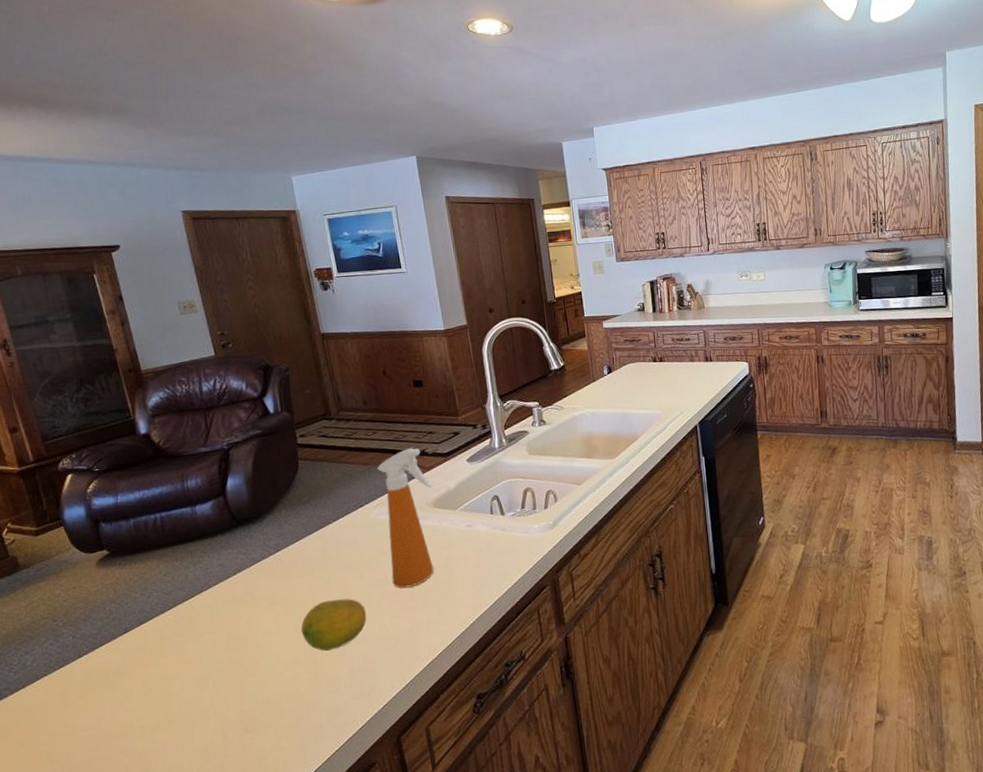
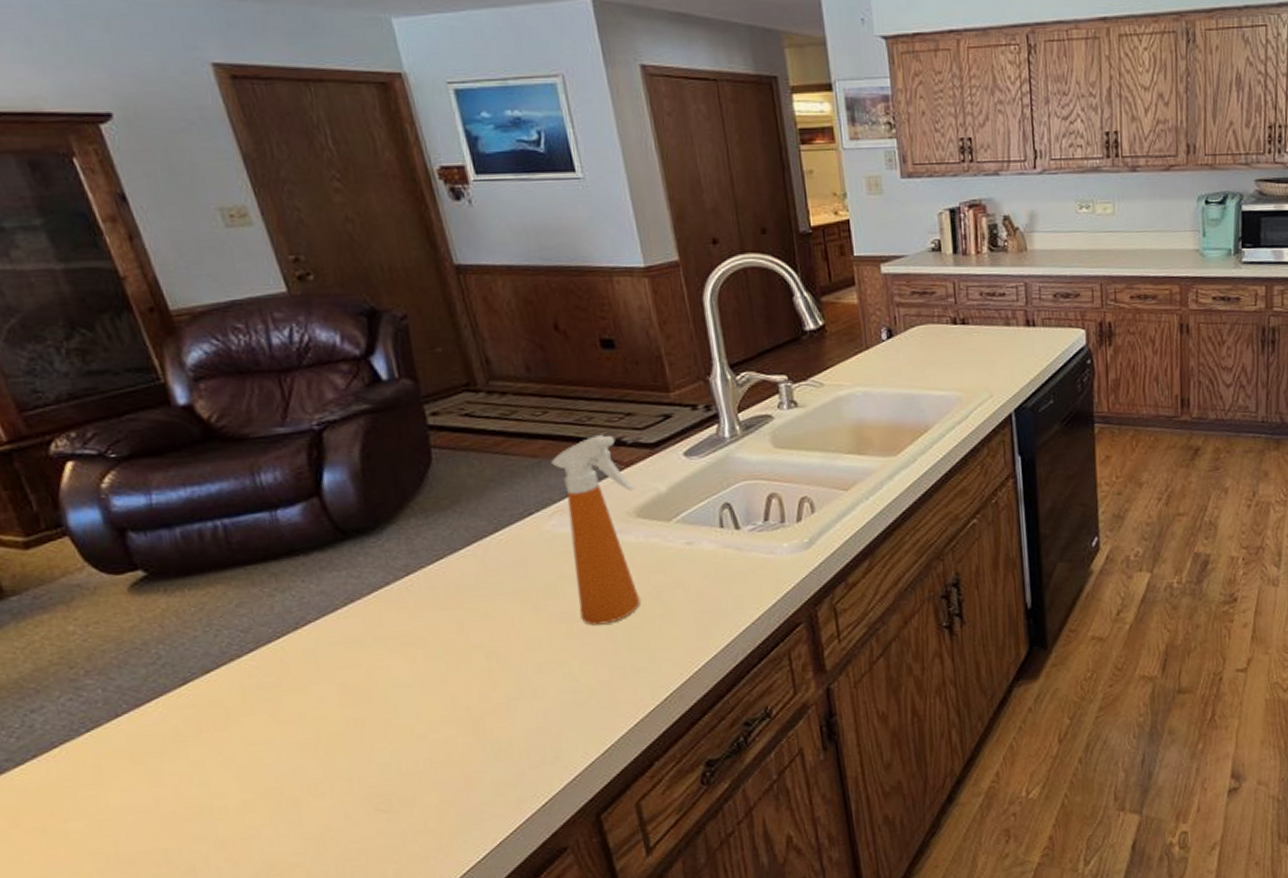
fruit: present [301,599,367,652] -> none [449,639,546,708]

